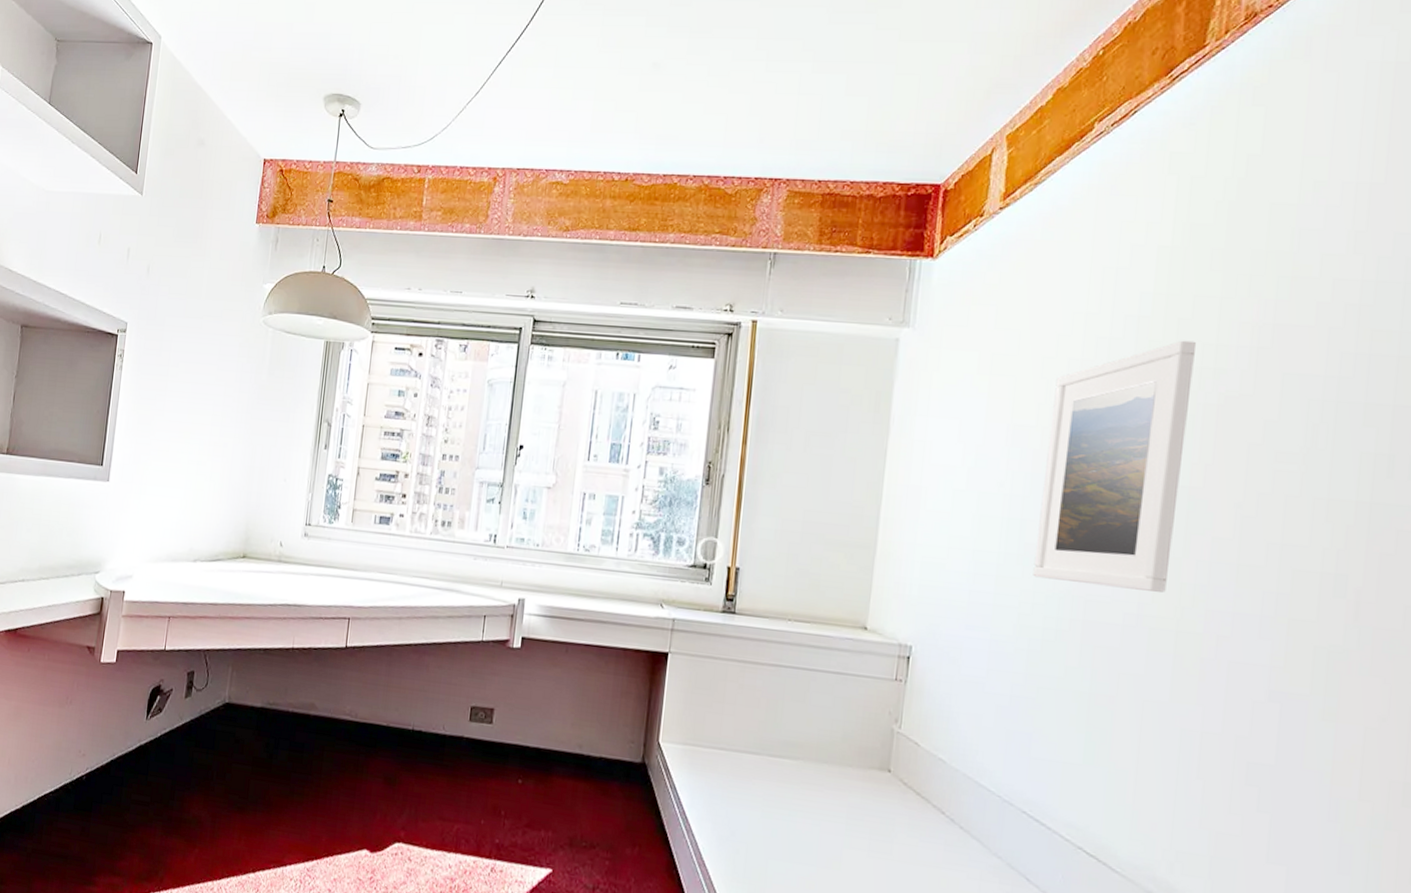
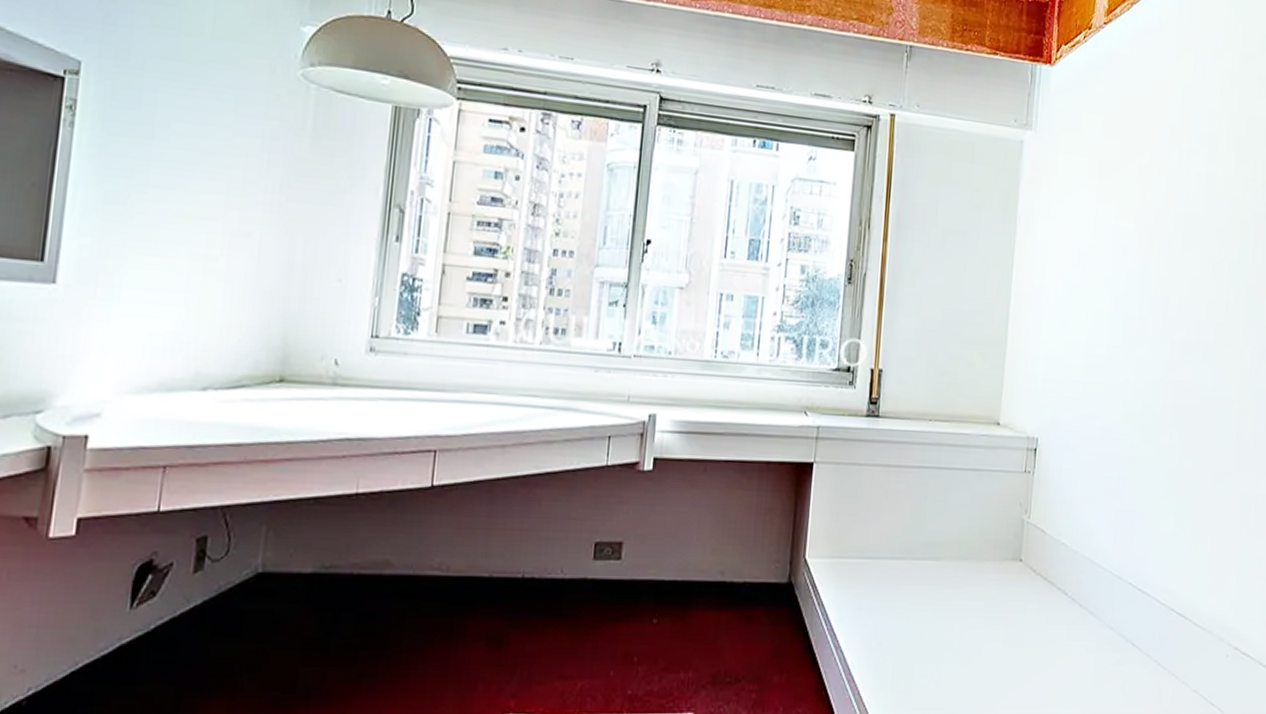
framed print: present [1033,340,1196,593] -> none [1134,155,1249,376]

